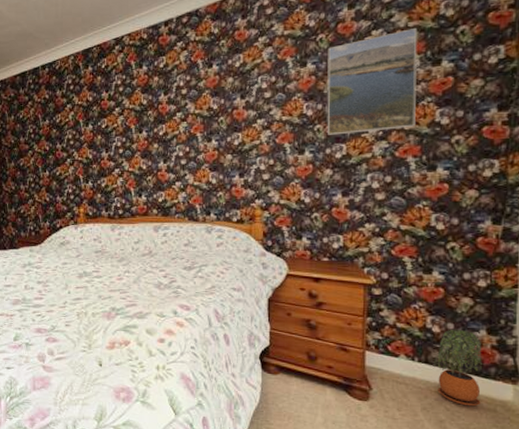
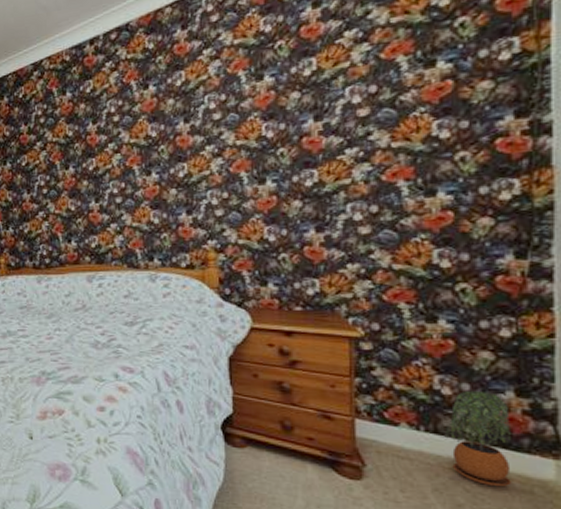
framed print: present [327,27,418,135] -> none [289,23,406,160]

